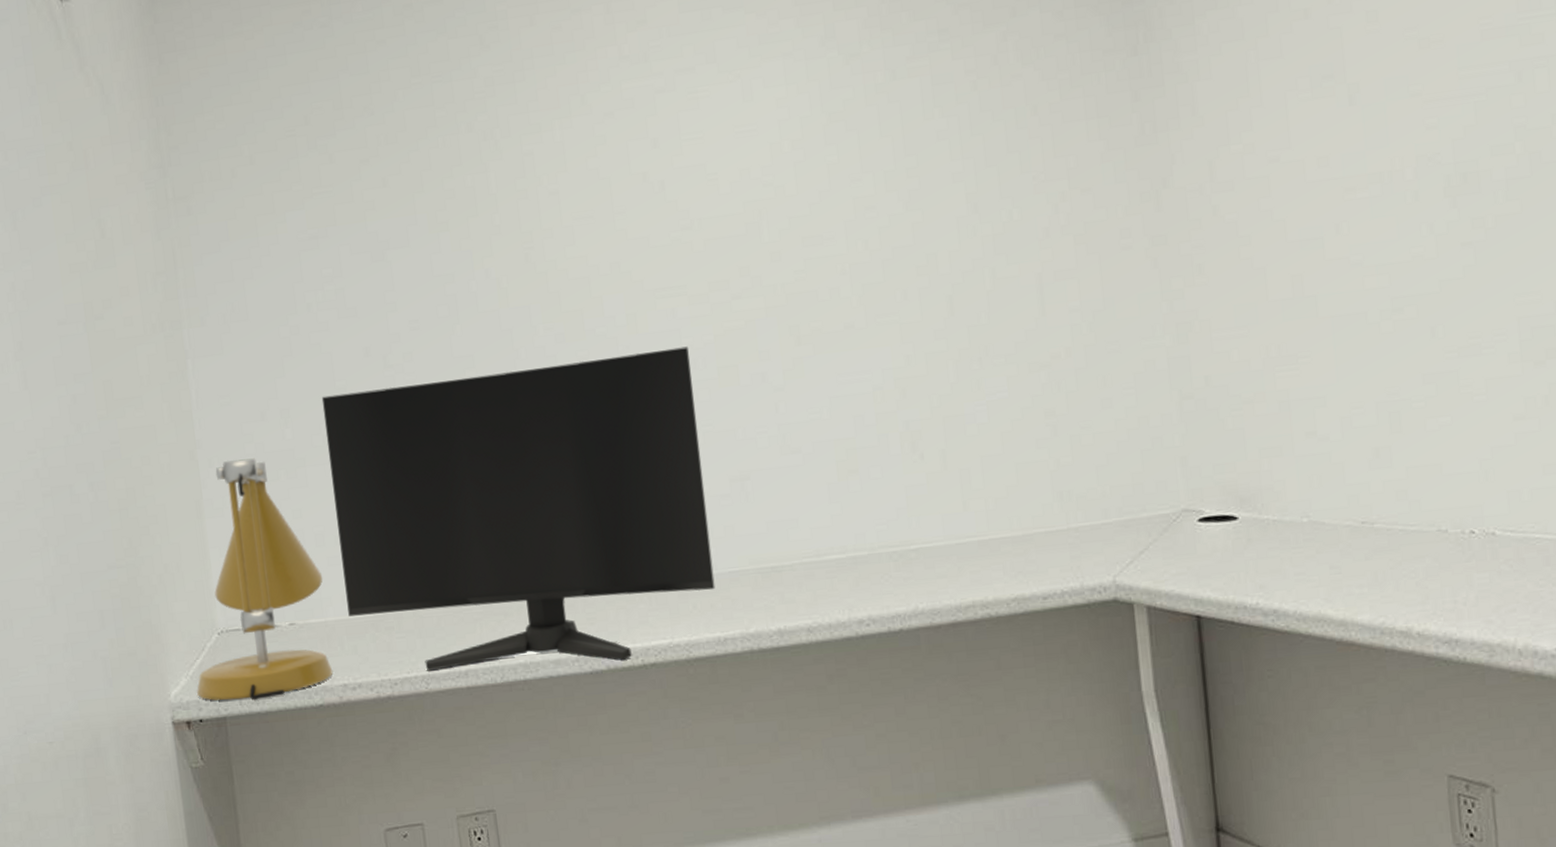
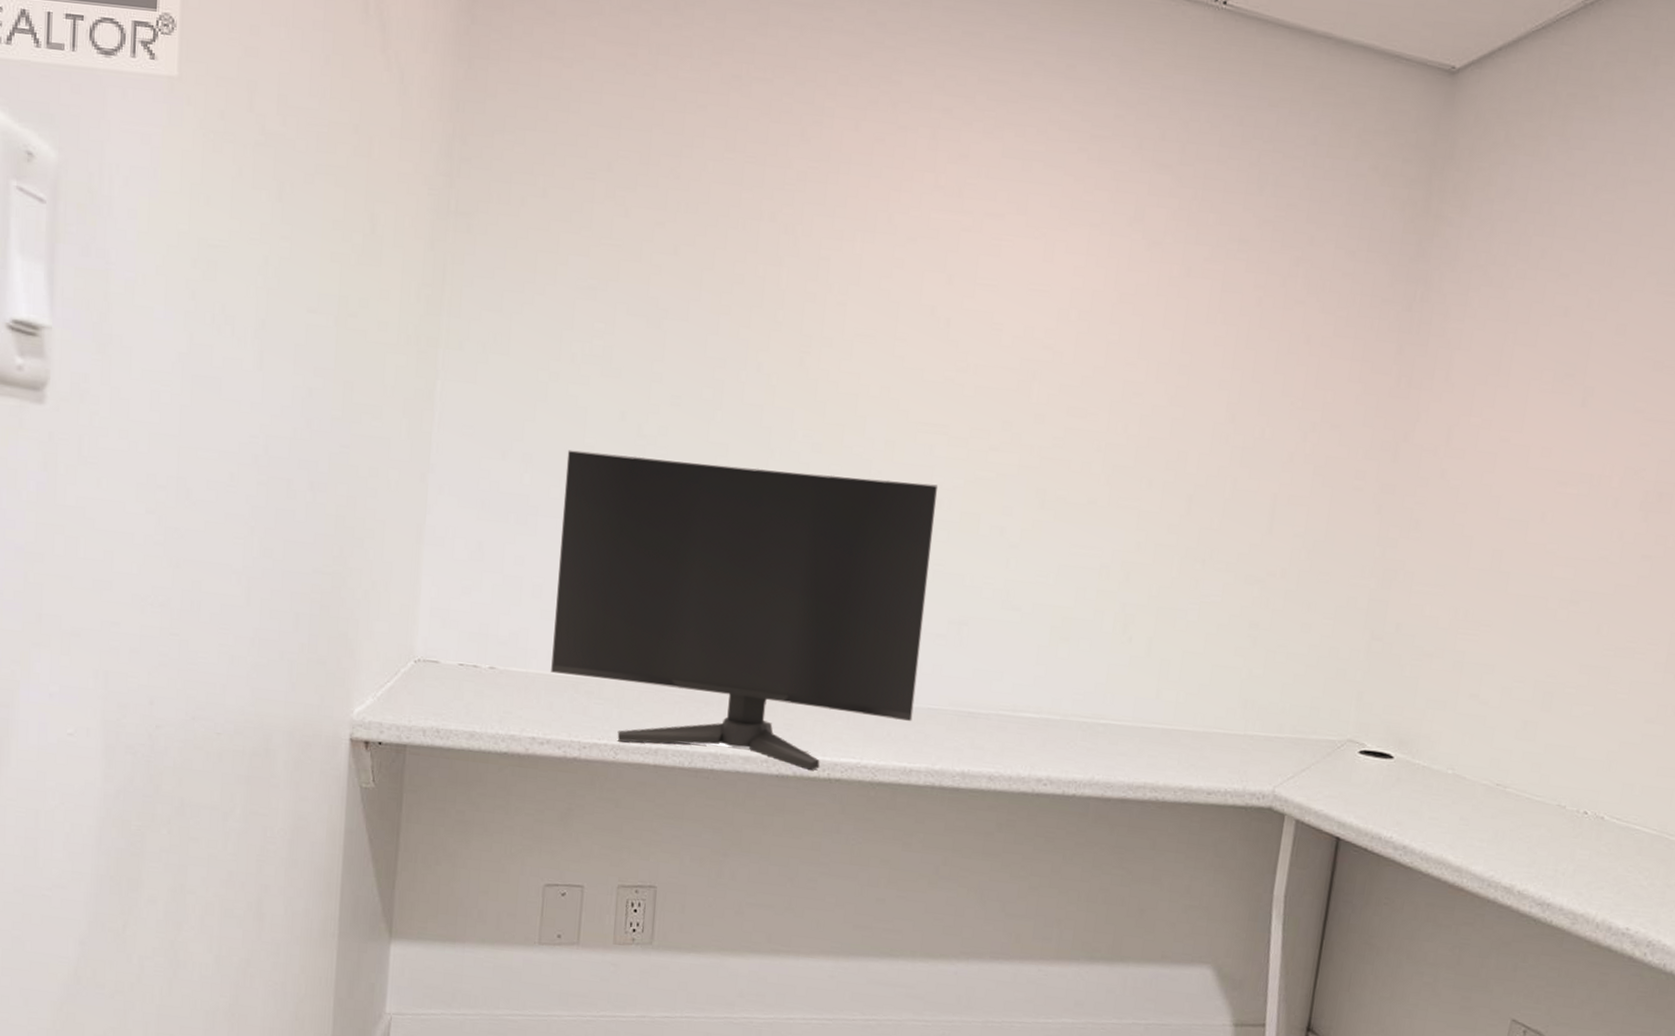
table lamp: present [197,458,333,701] -> none [381,492,533,735]

